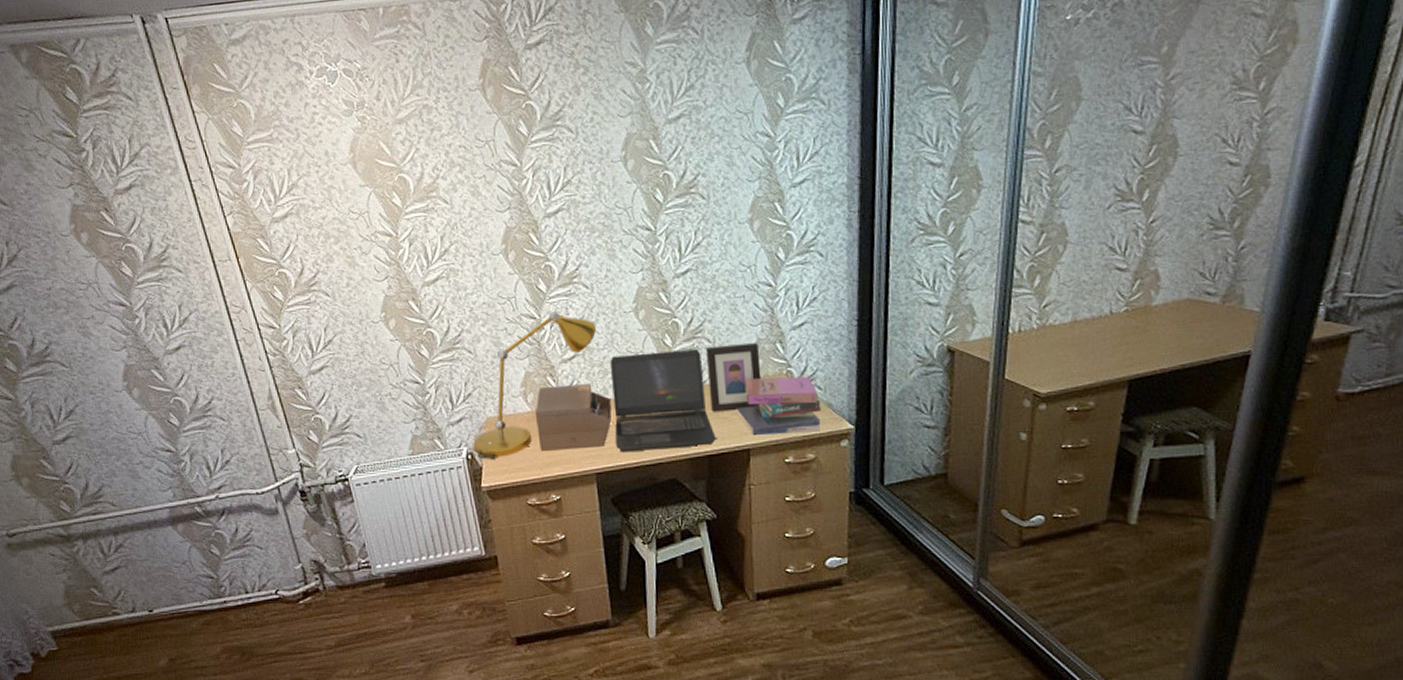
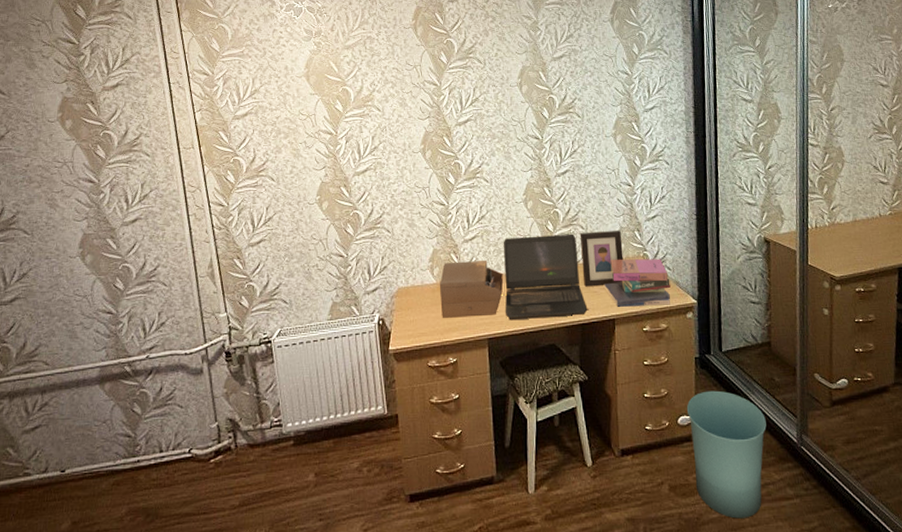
desk lamp: present [473,311,597,459] -> none [385,200,494,325]
waste bin: none [836,529,936,667] -> present [686,390,767,519]

